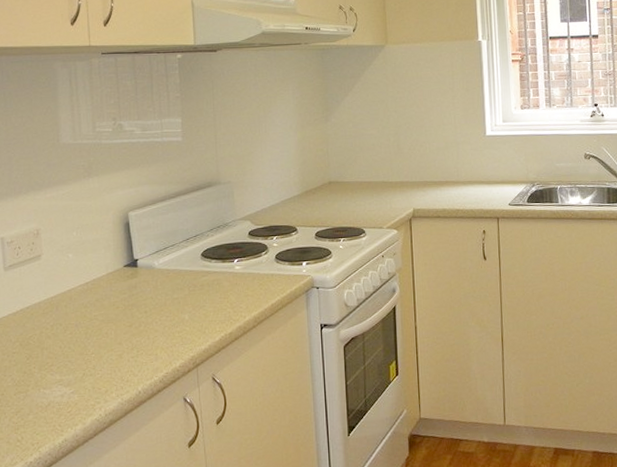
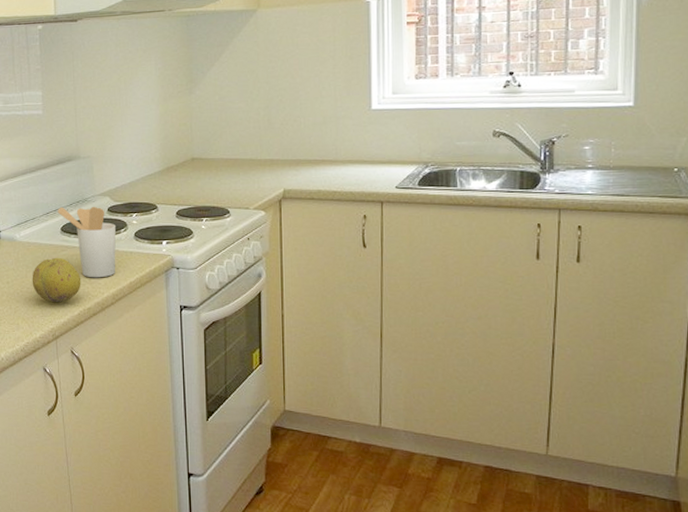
fruit: none [171,283,223,330] -> present [32,257,81,303]
utensil holder: none [198,230,258,302] -> present [58,206,116,278]

